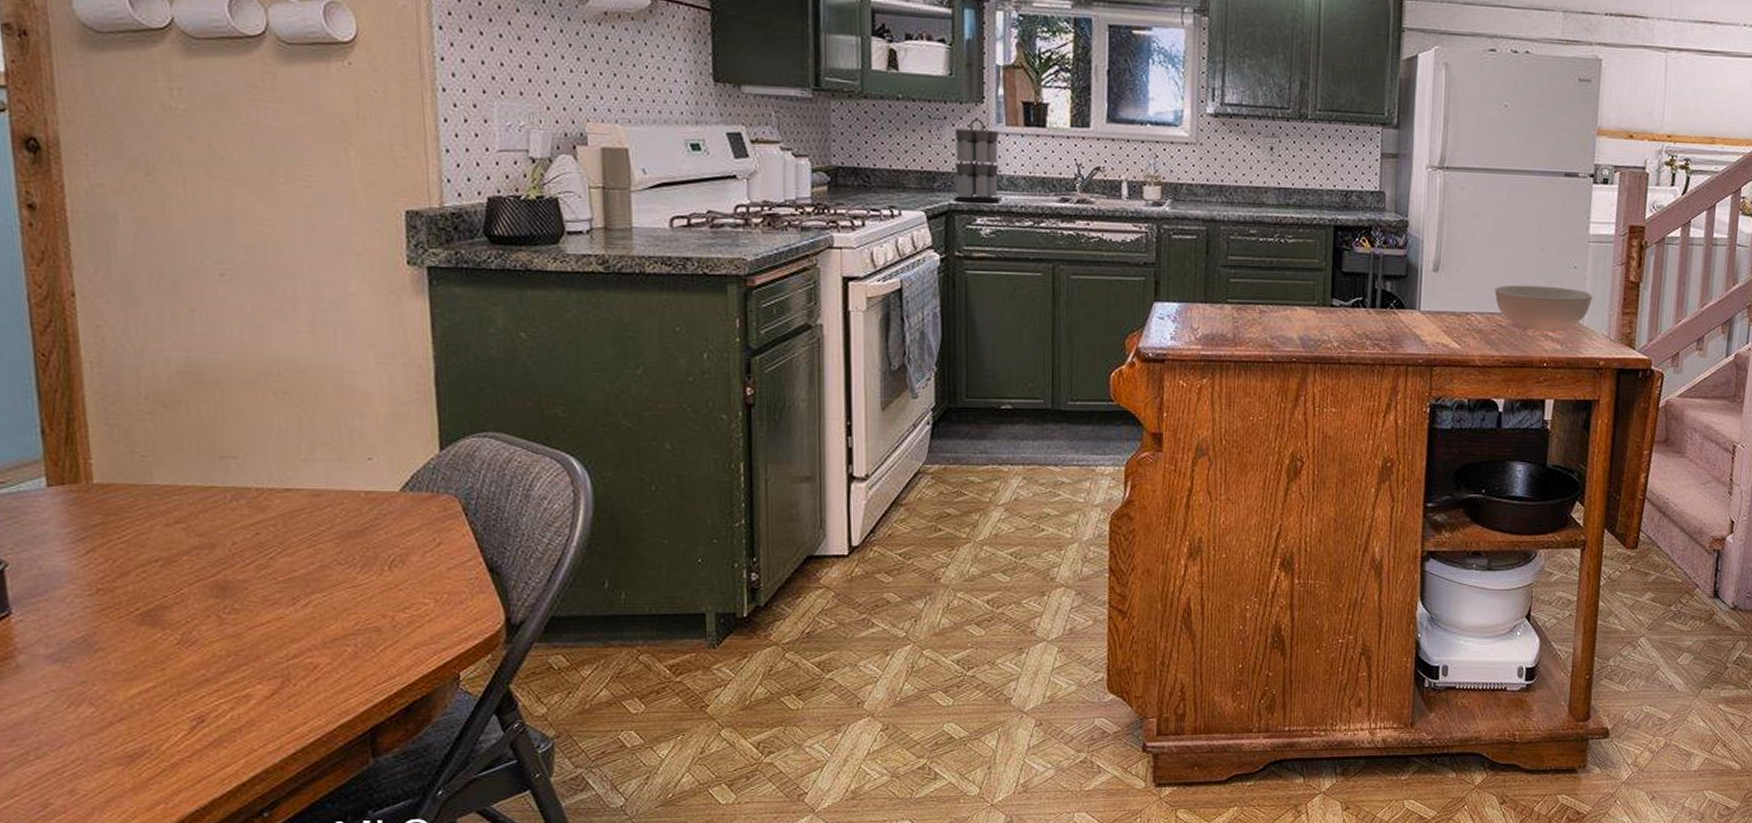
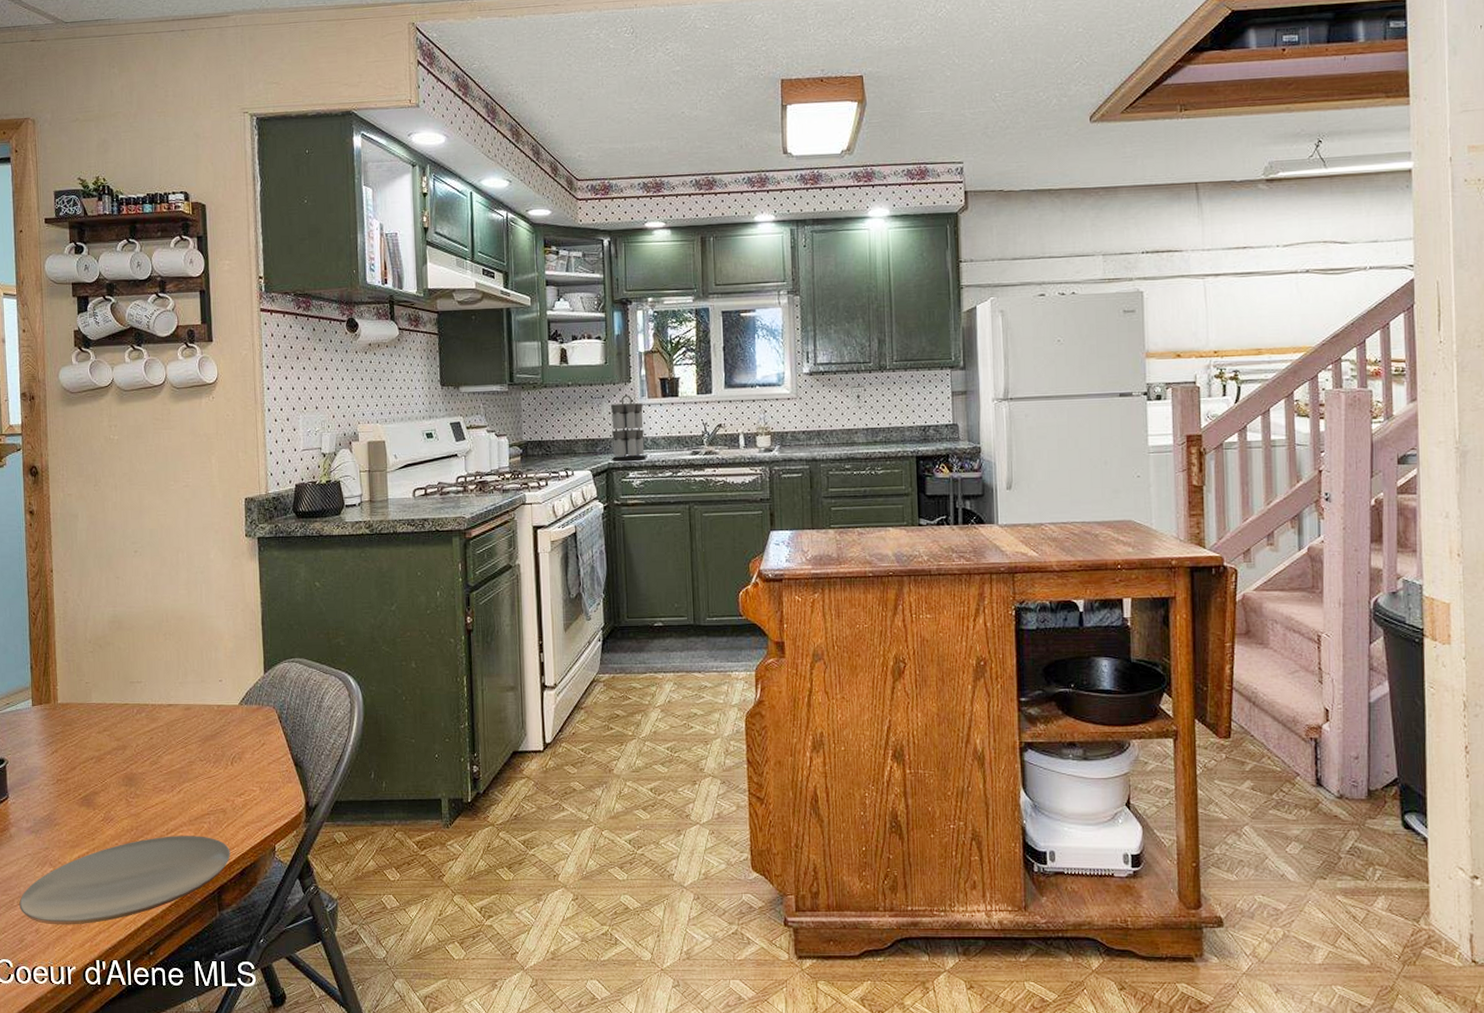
plate: none [38,662,390,784] -> present [19,836,231,925]
bowl: present [1495,284,1594,332] -> none [1065,495,1159,537]

